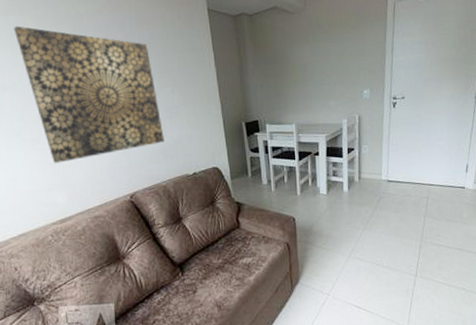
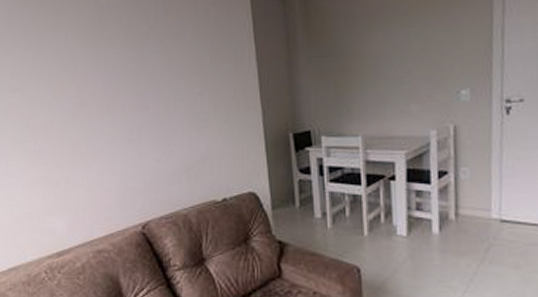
wall art: present [14,26,165,163] -> none [28,20,188,181]

